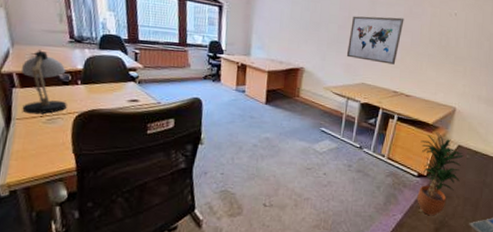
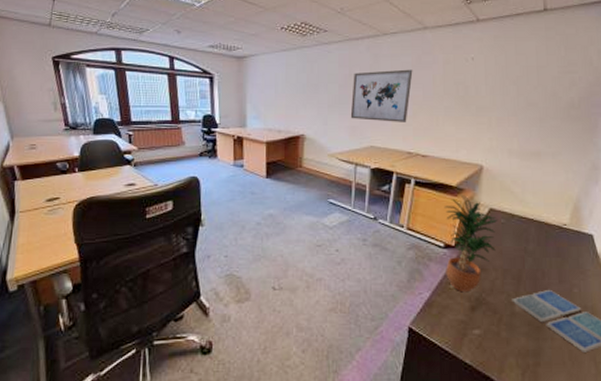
desk lamp: present [21,50,67,117] -> none [21,140,67,208]

